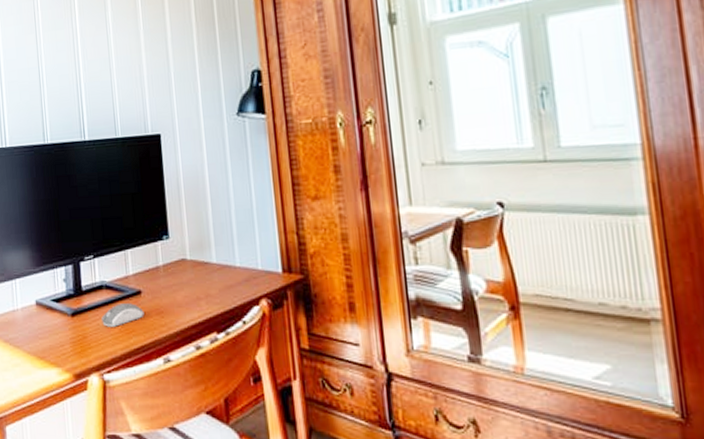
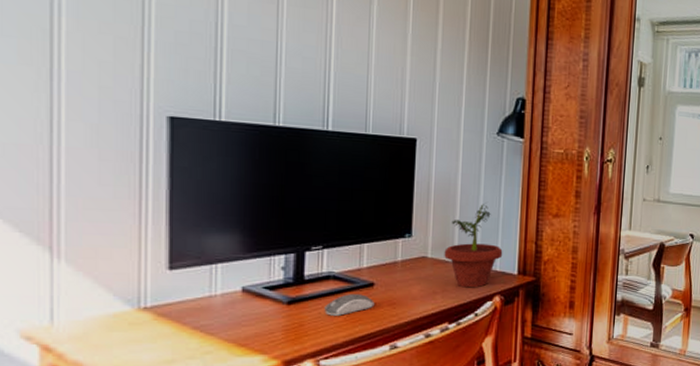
potted plant: none [202,194,263,292] -> present [444,204,503,288]

